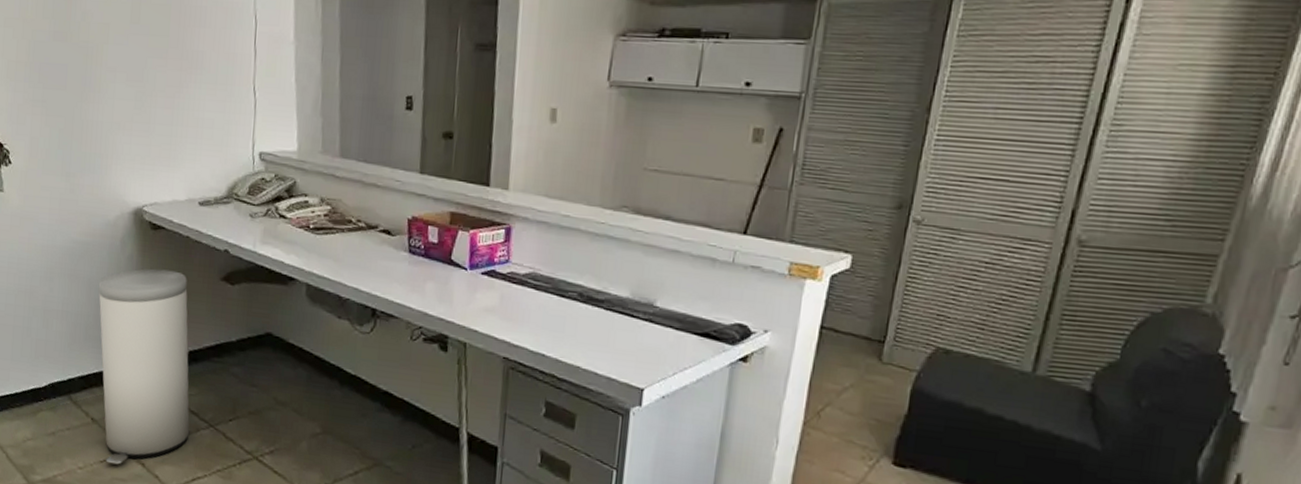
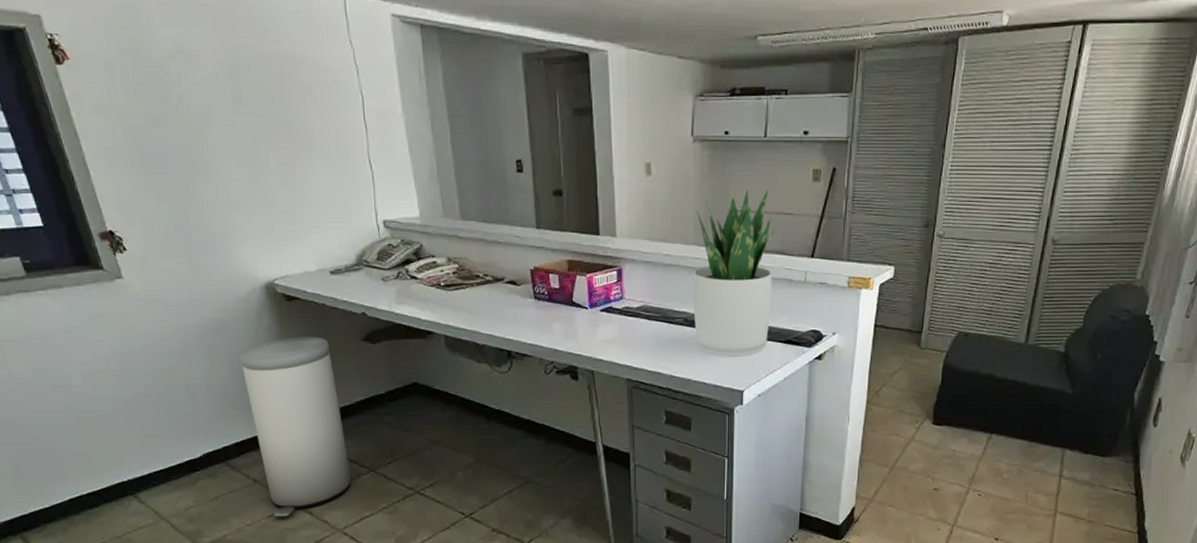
planter: none [590,147,703,347] -> present [693,190,777,356]

